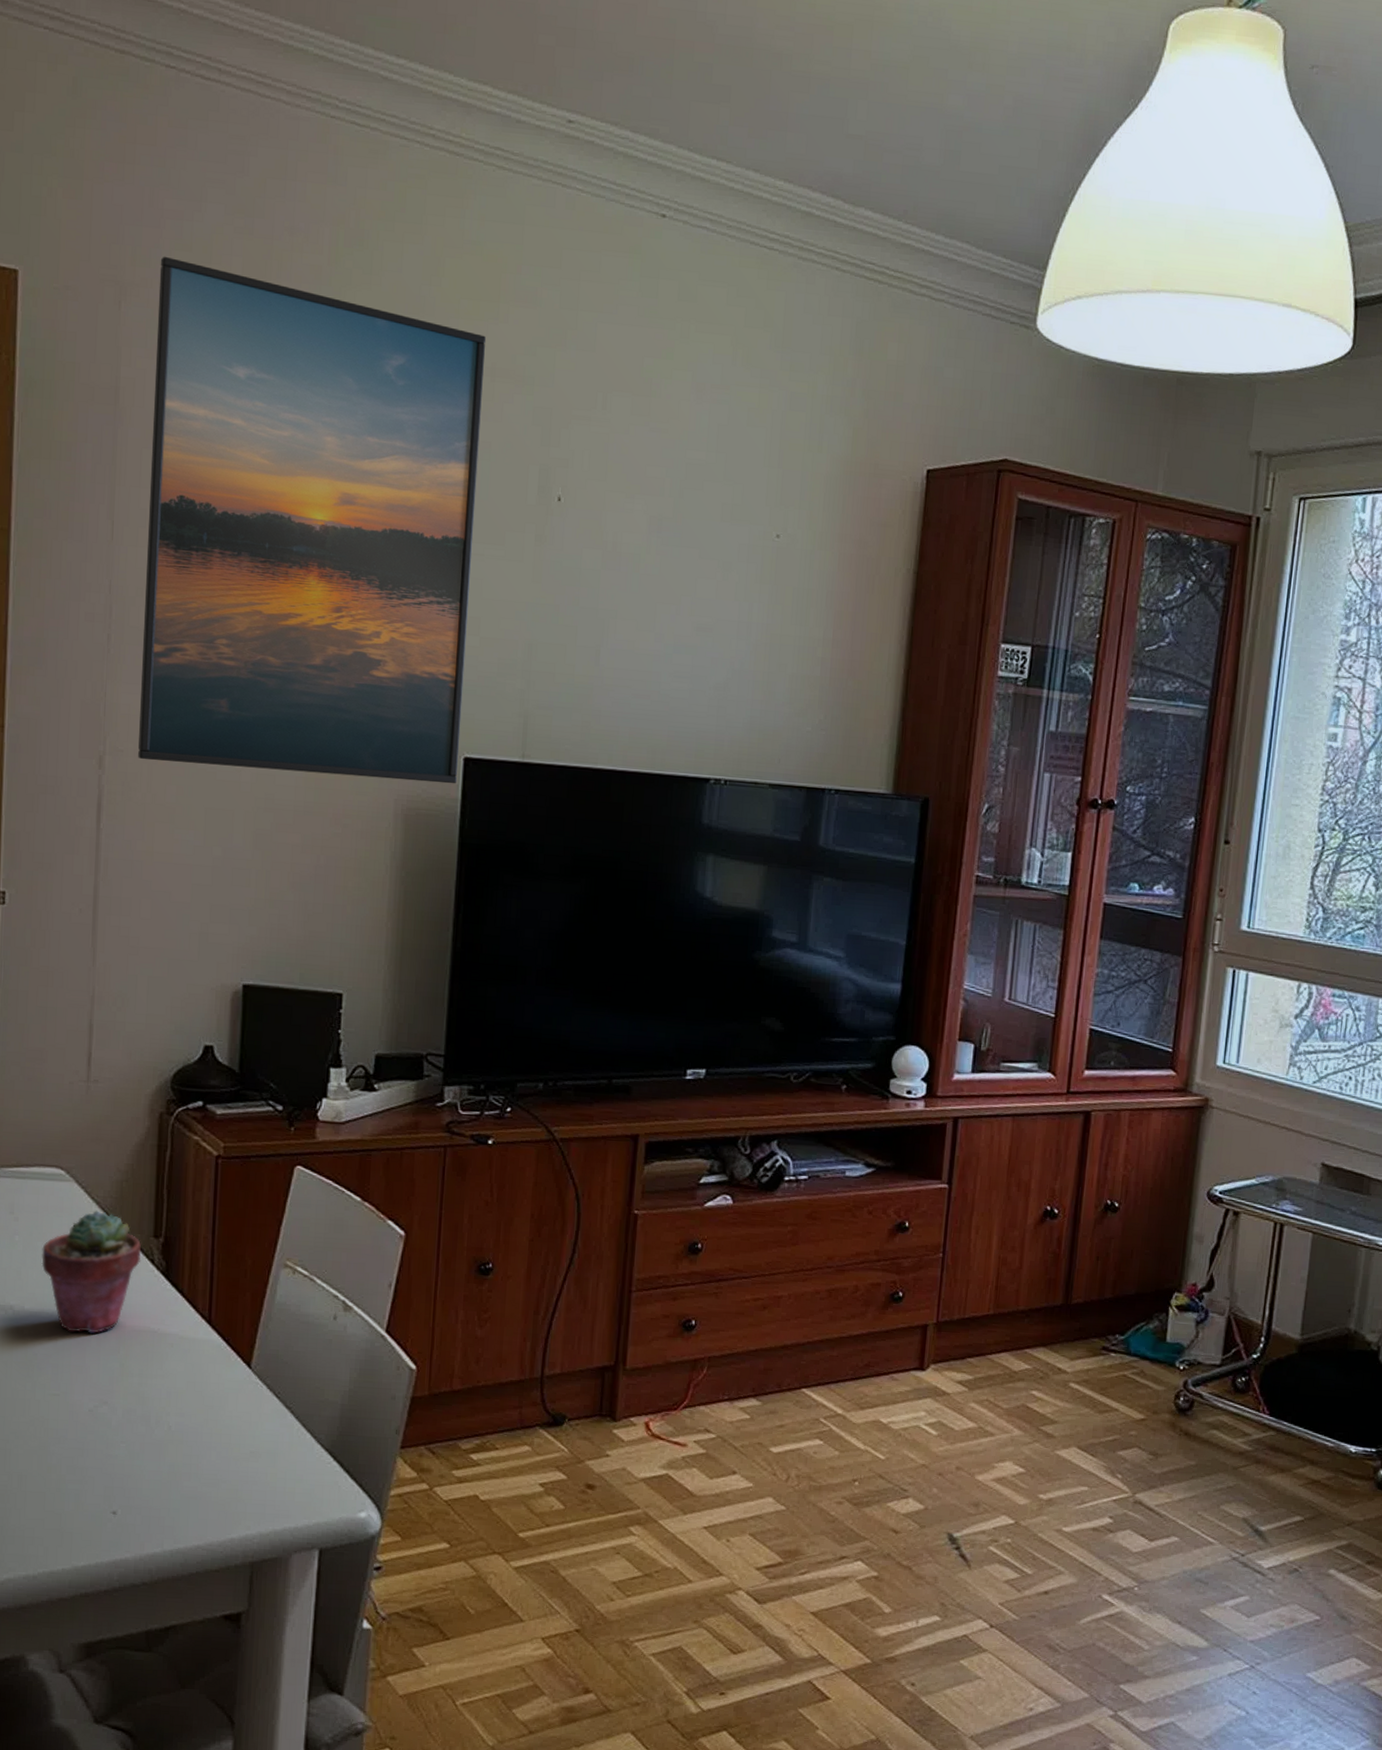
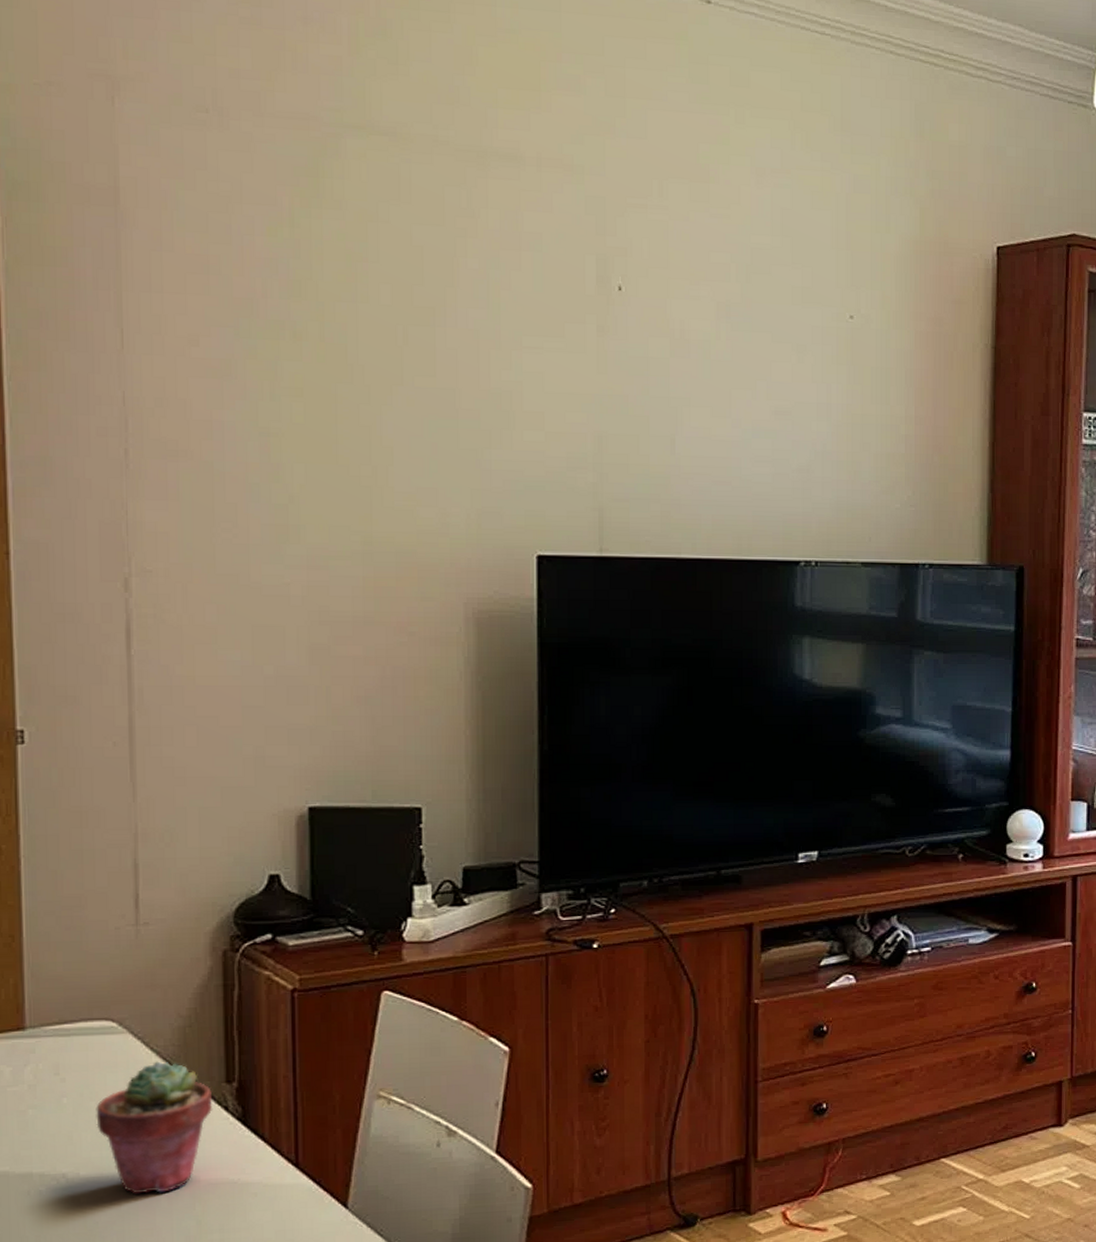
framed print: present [138,256,487,784] -> none [156,48,532,583]

